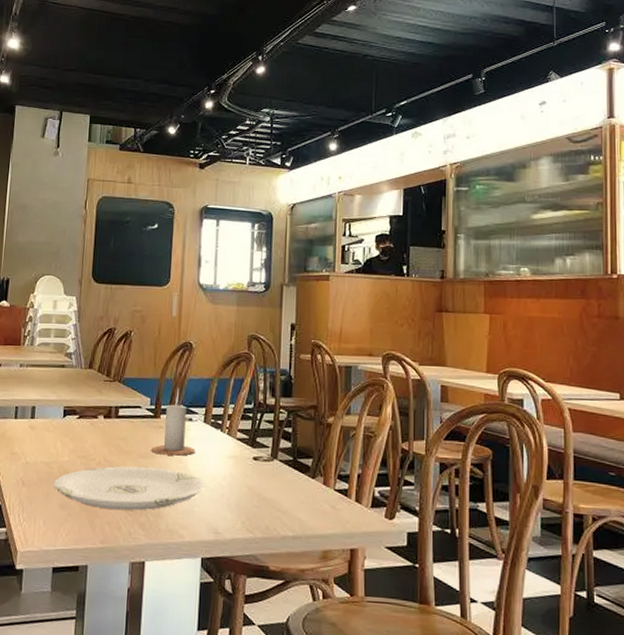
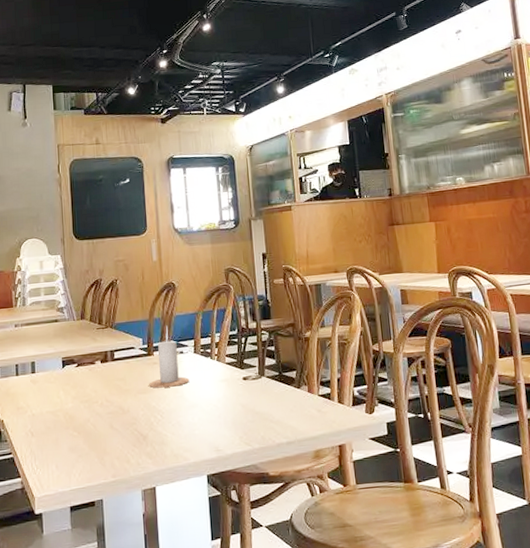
plate: present [53,466,204,511] -> none [60,400,201,446]

